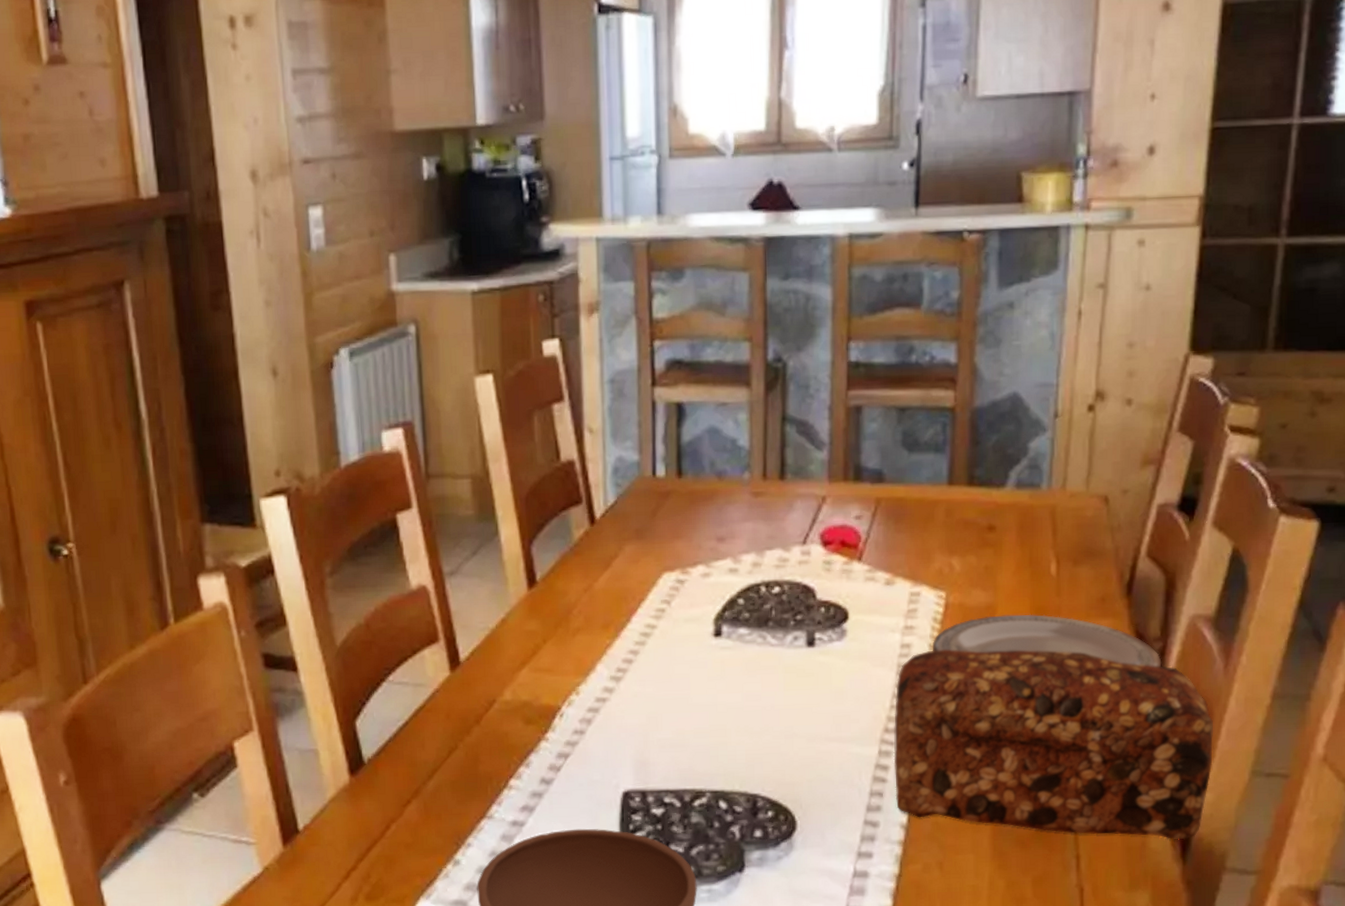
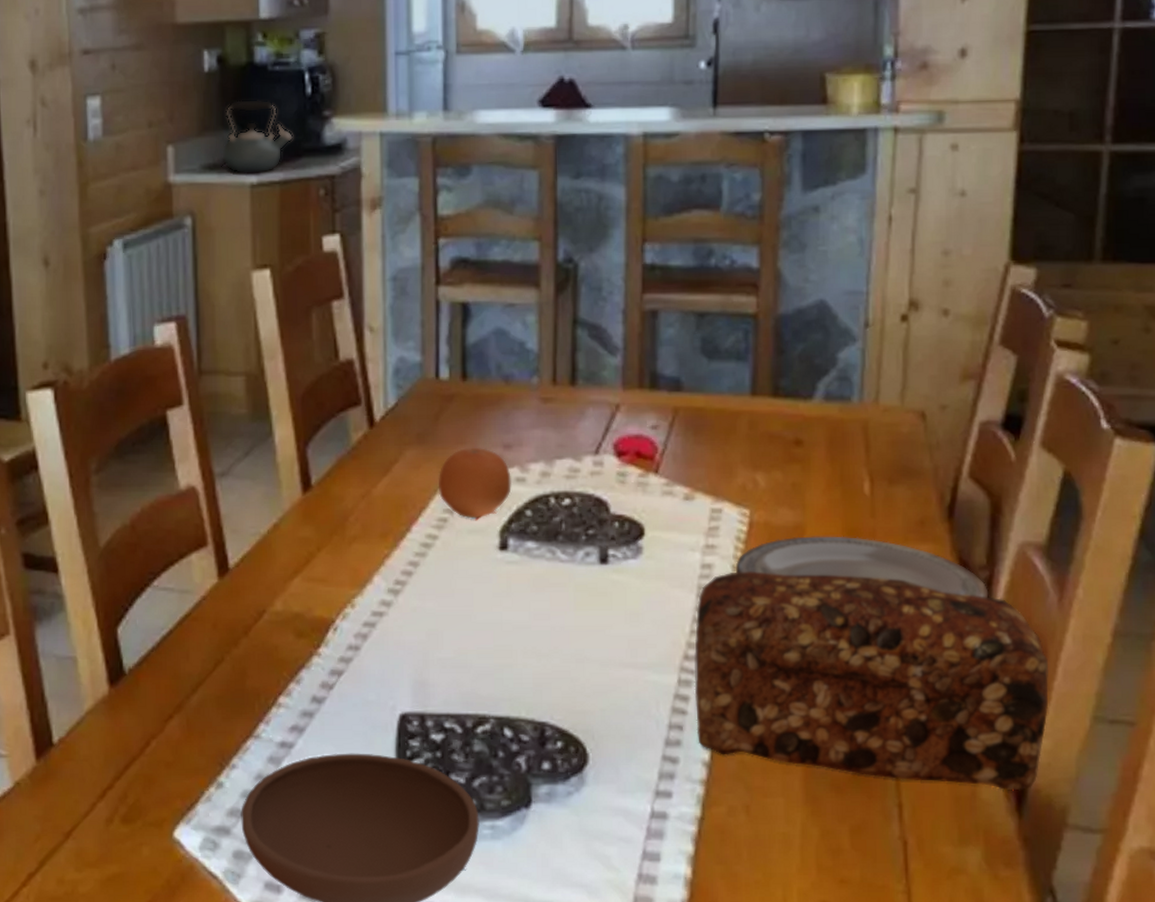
kettle: none [442,206,513,281] -> present [221,99,294,174]
fruit: none [656,540,725,608] -> present [439,447,512,518]

